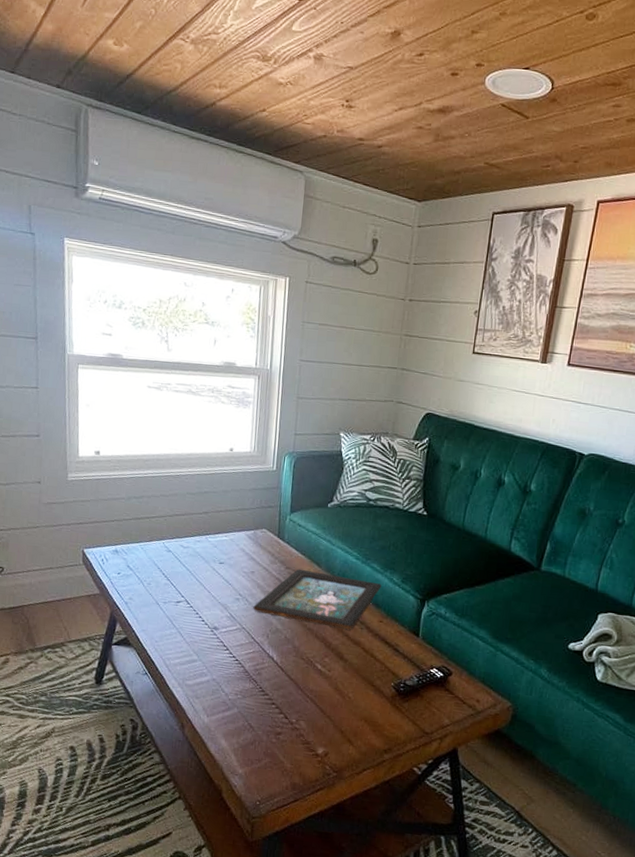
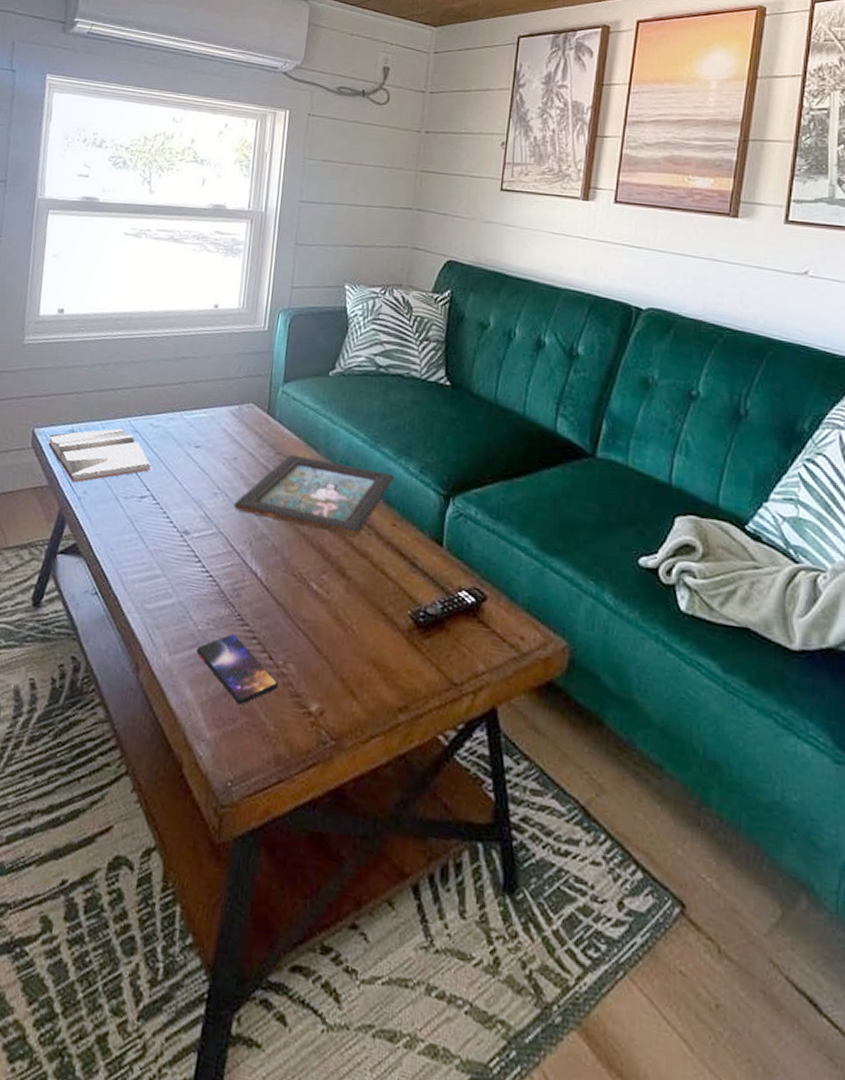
hardback book: none [96,549,185,591] -> present [47,428,153,483]
smartphone: none [228,701,293,750] -> present [196,634,279,705]

